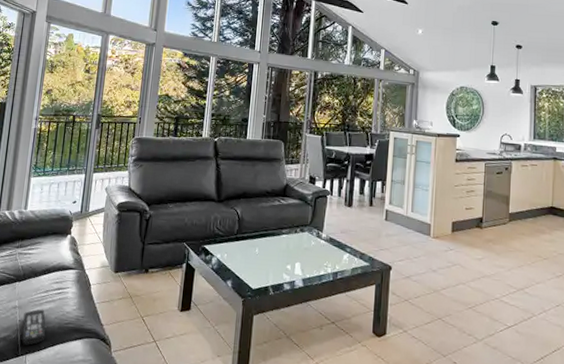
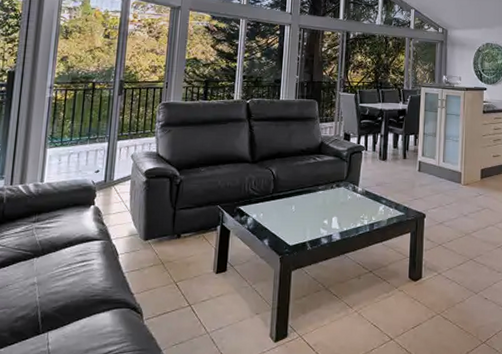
remote control: present [22,309,46,345] -> none [42,283,70,322]

